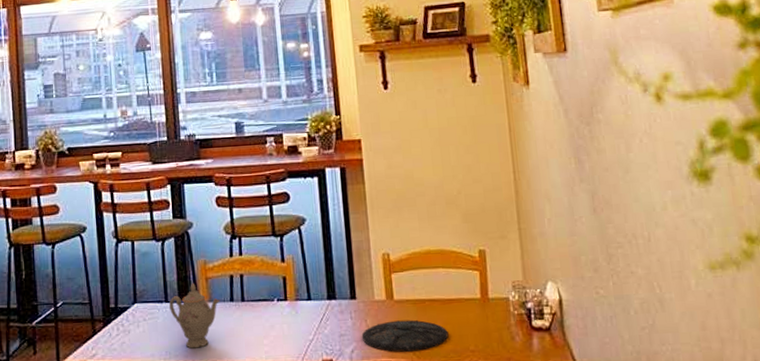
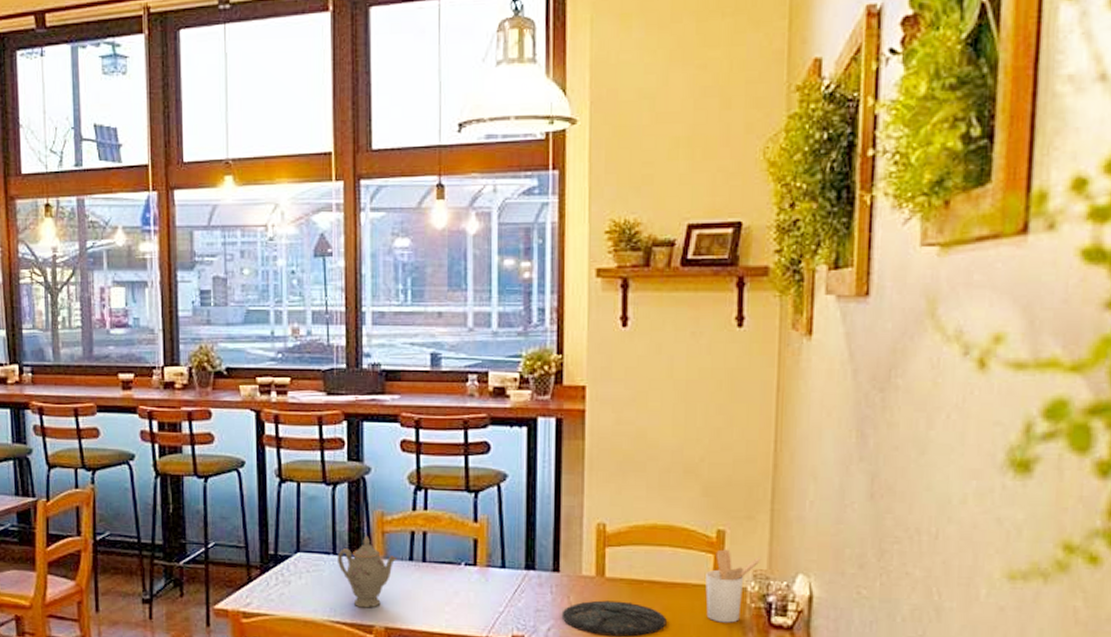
utensil holder: none [475,266,517,330] -> present [705,549,760,623]

